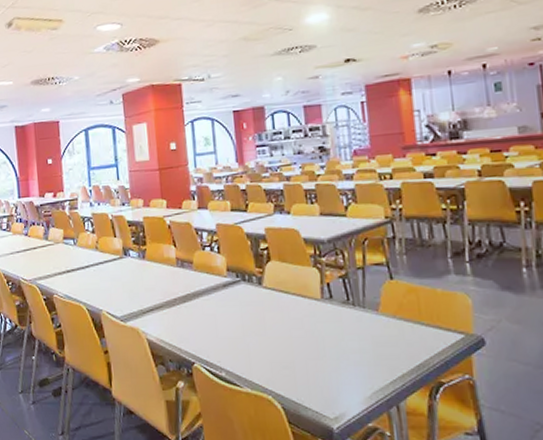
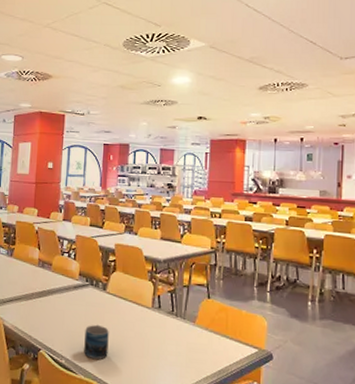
mug: none [244,326,276,368] -> present [84,324,109,360]

